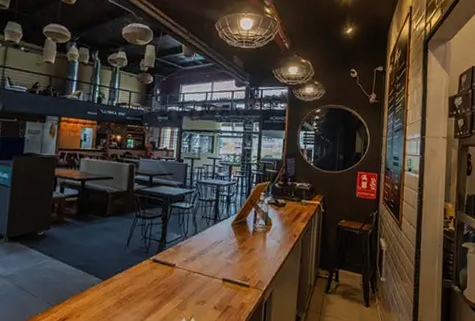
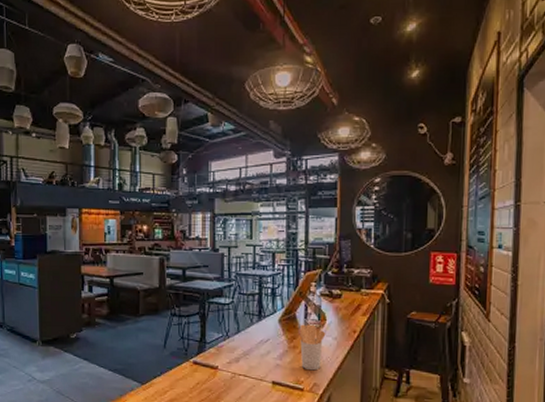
utensil holder: none [248,228,271,269] -> present [299,324,326,371]

